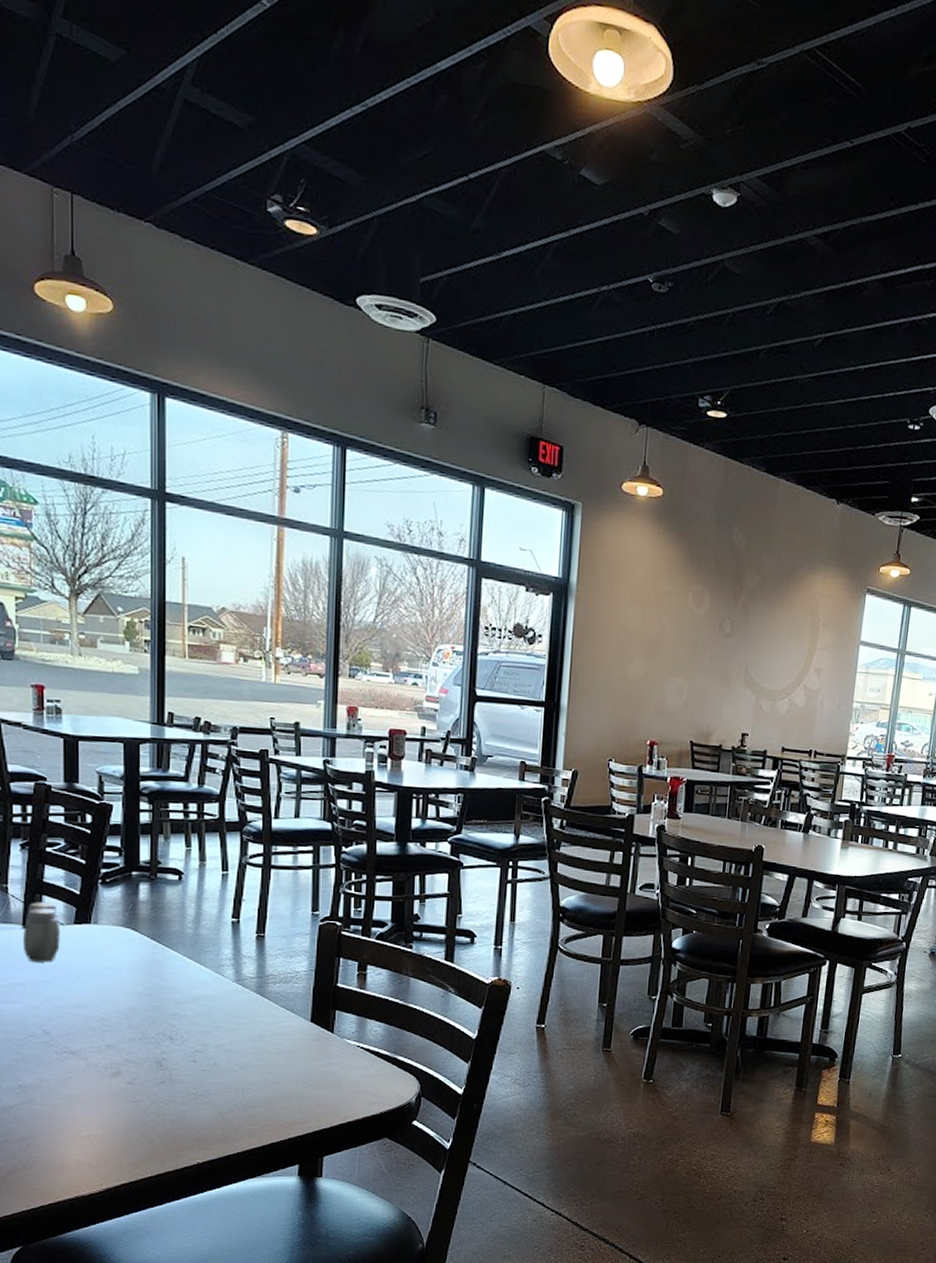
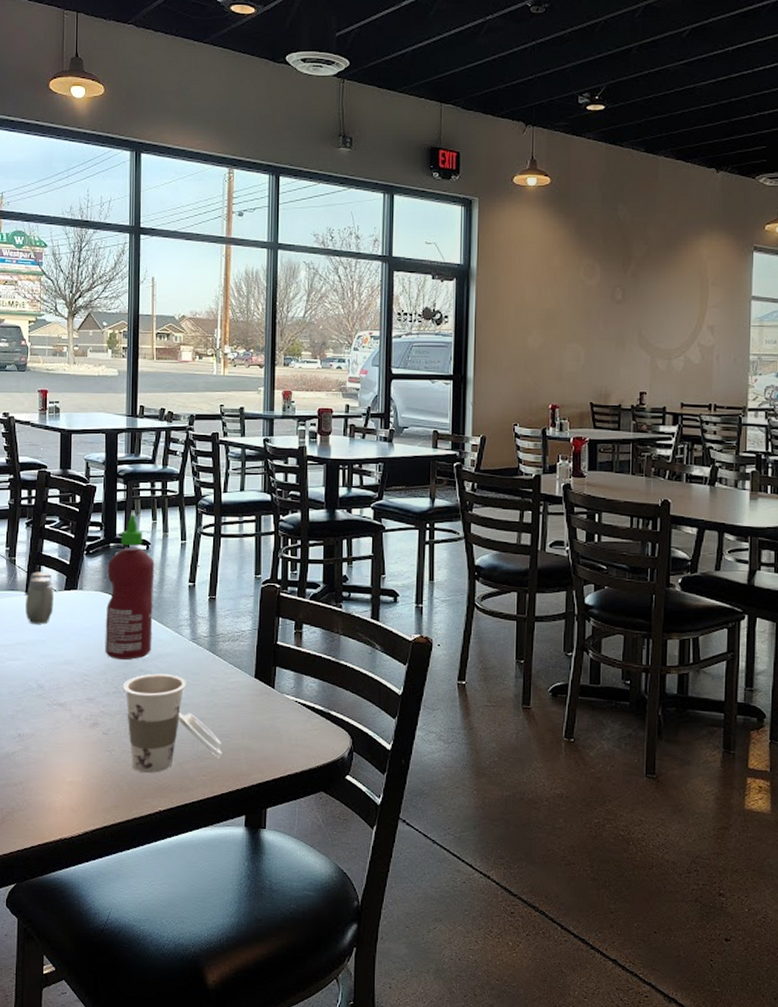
hot sauce: none [127,838,189,1004] -> present [105,514,155,661]
cup: none [151,1017,272,1125] -> present [122,673,222,774]

